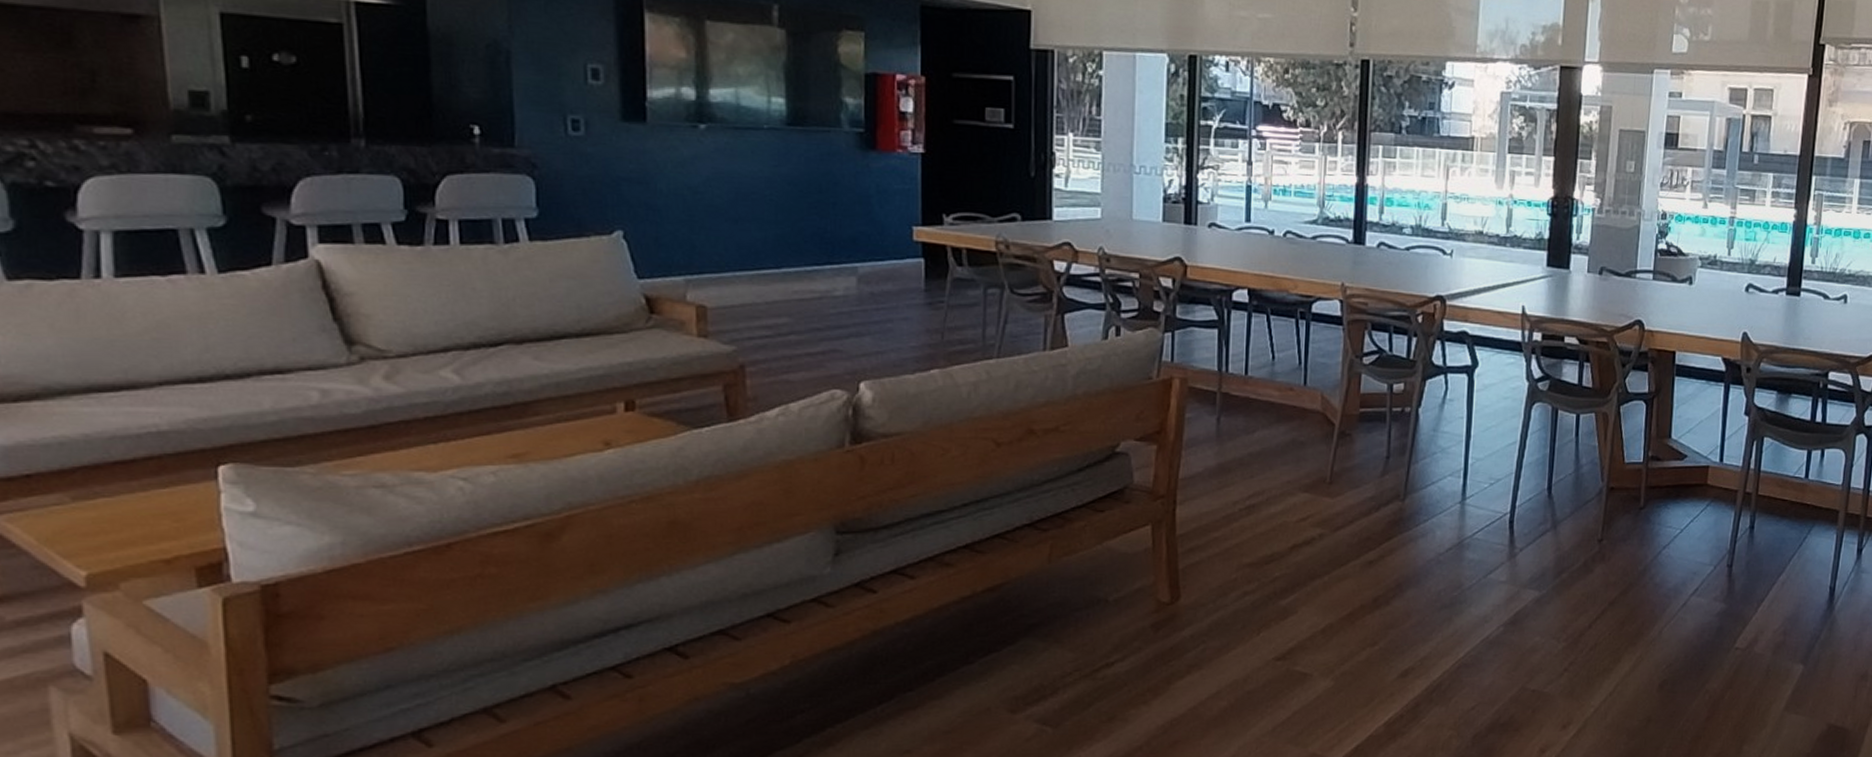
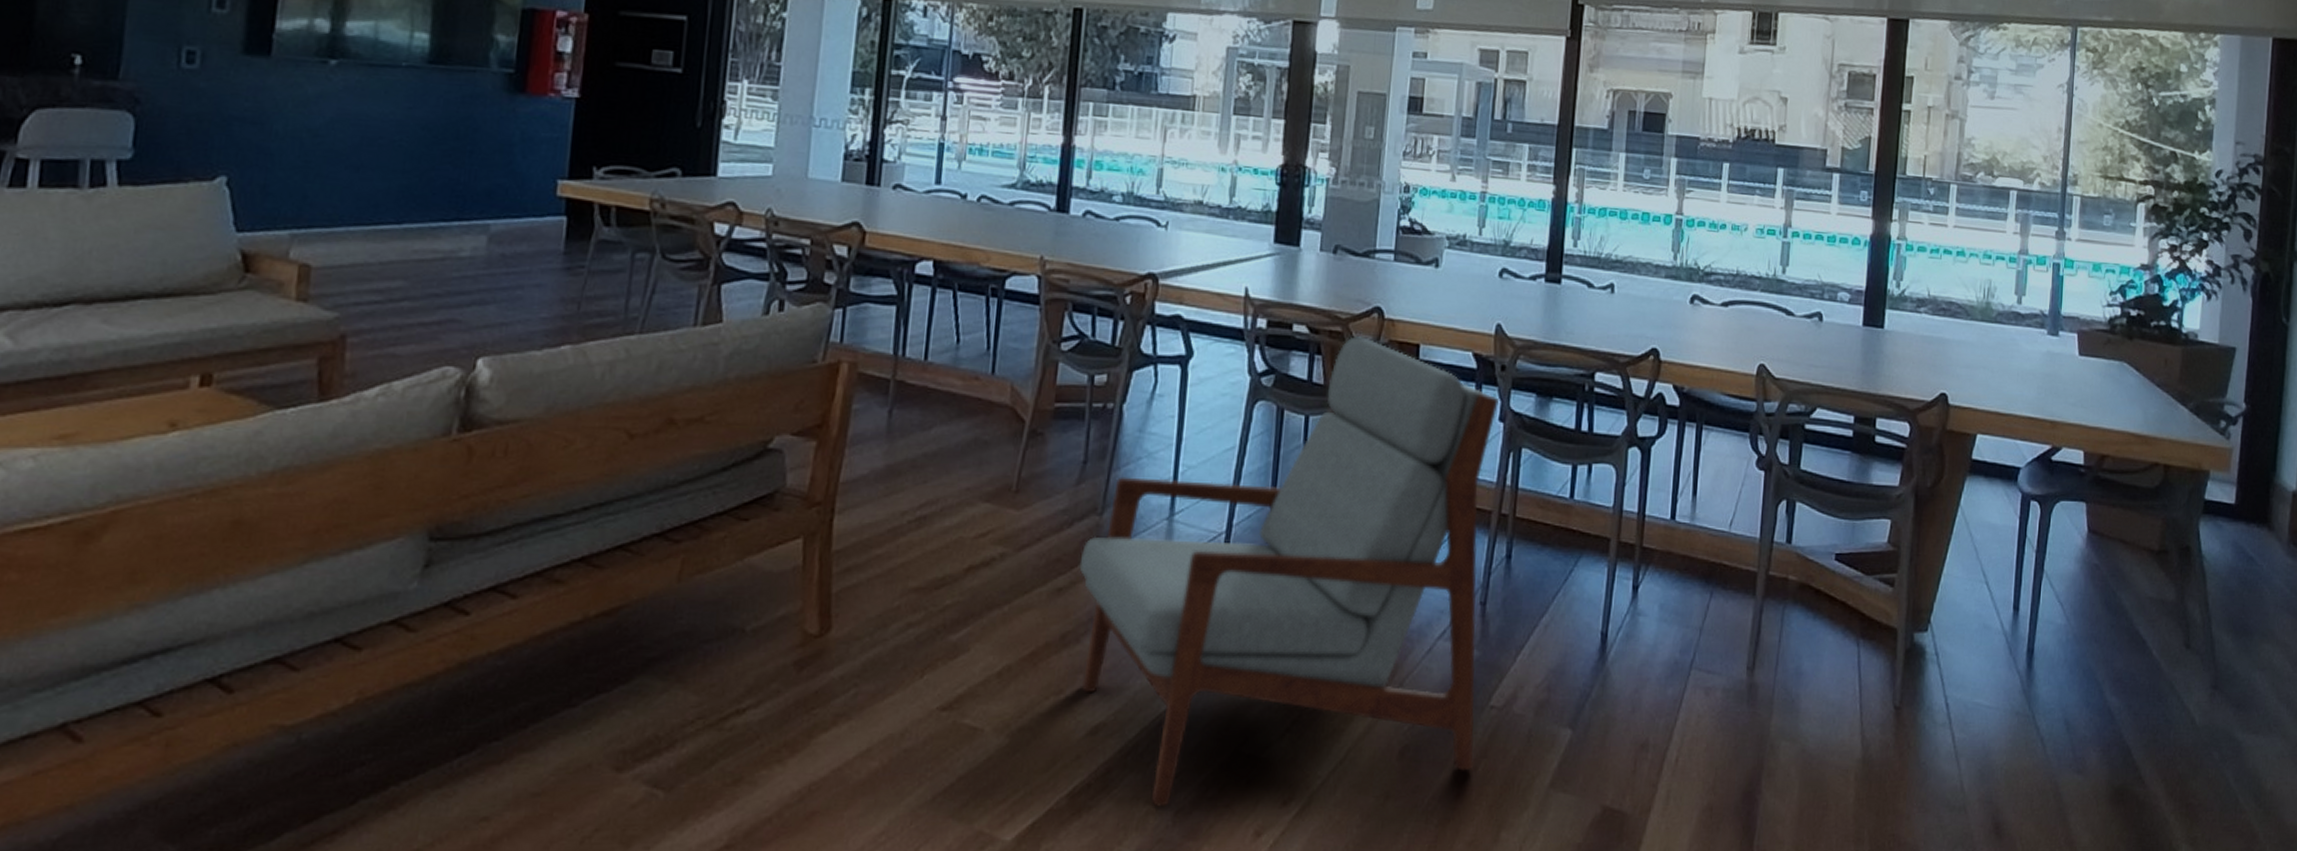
armchair: none [1386,346,1744,732] -> present [1079,336,1499,807]

